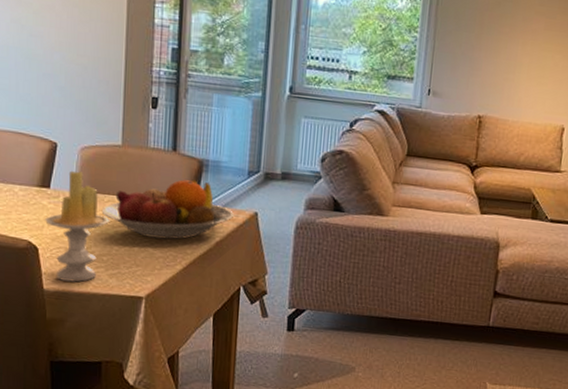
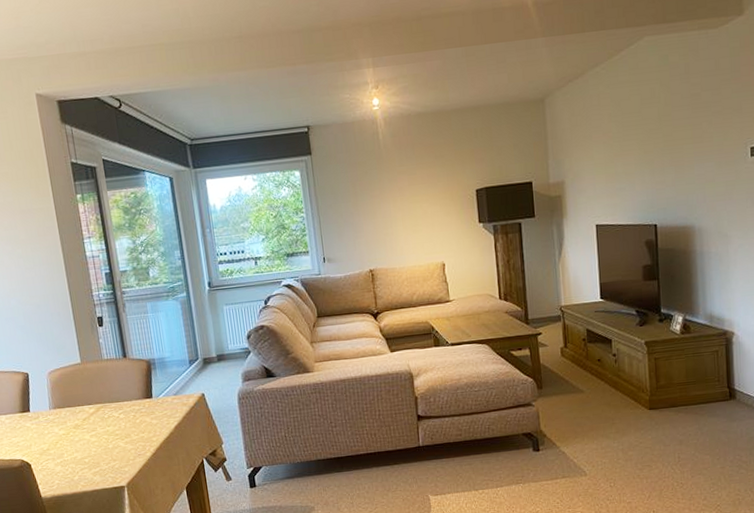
candle: present [45,170,110,282] -> none [31,392,85,487]
fruit bowl: present [101,178,233,240] -> none [75,377,185,435]

